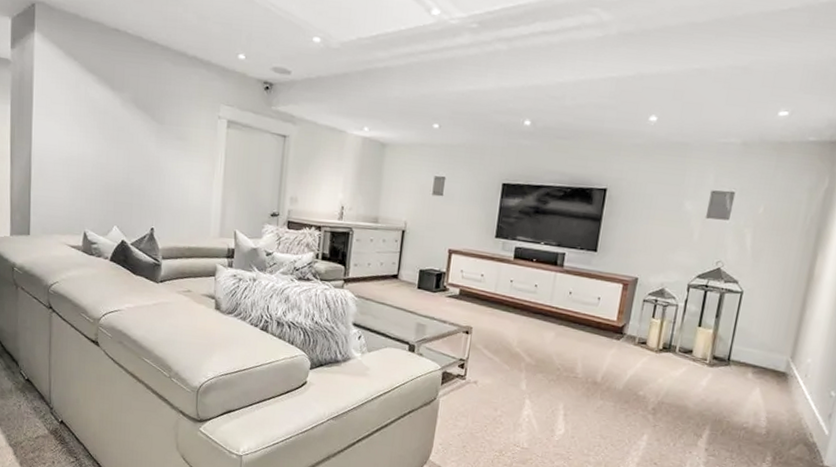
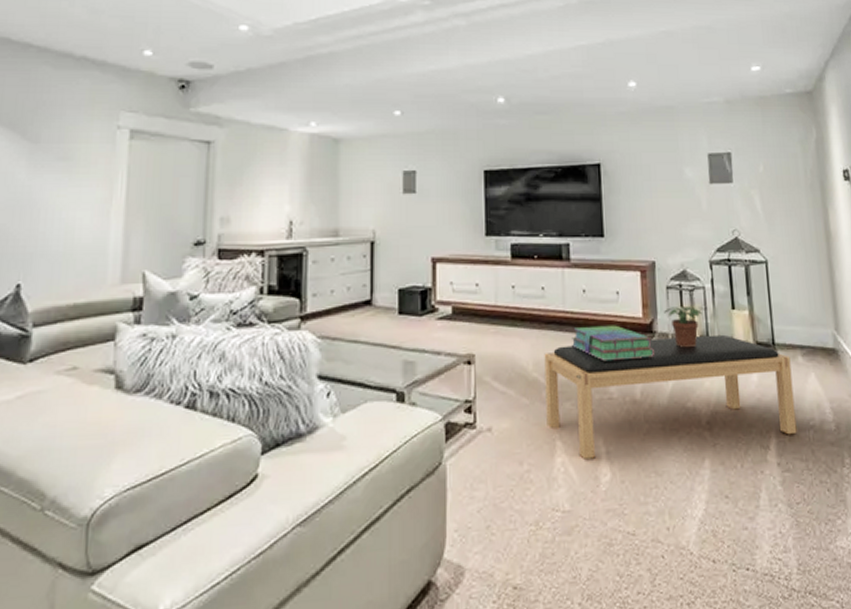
bench: none [520,332,741,431] -> present [544,334,797,459]
stack of books: none [552,320,621,353] -> present [572,325,654,362]
potted plant: none [636,316,670,352] -> present [664,306,702,348]

